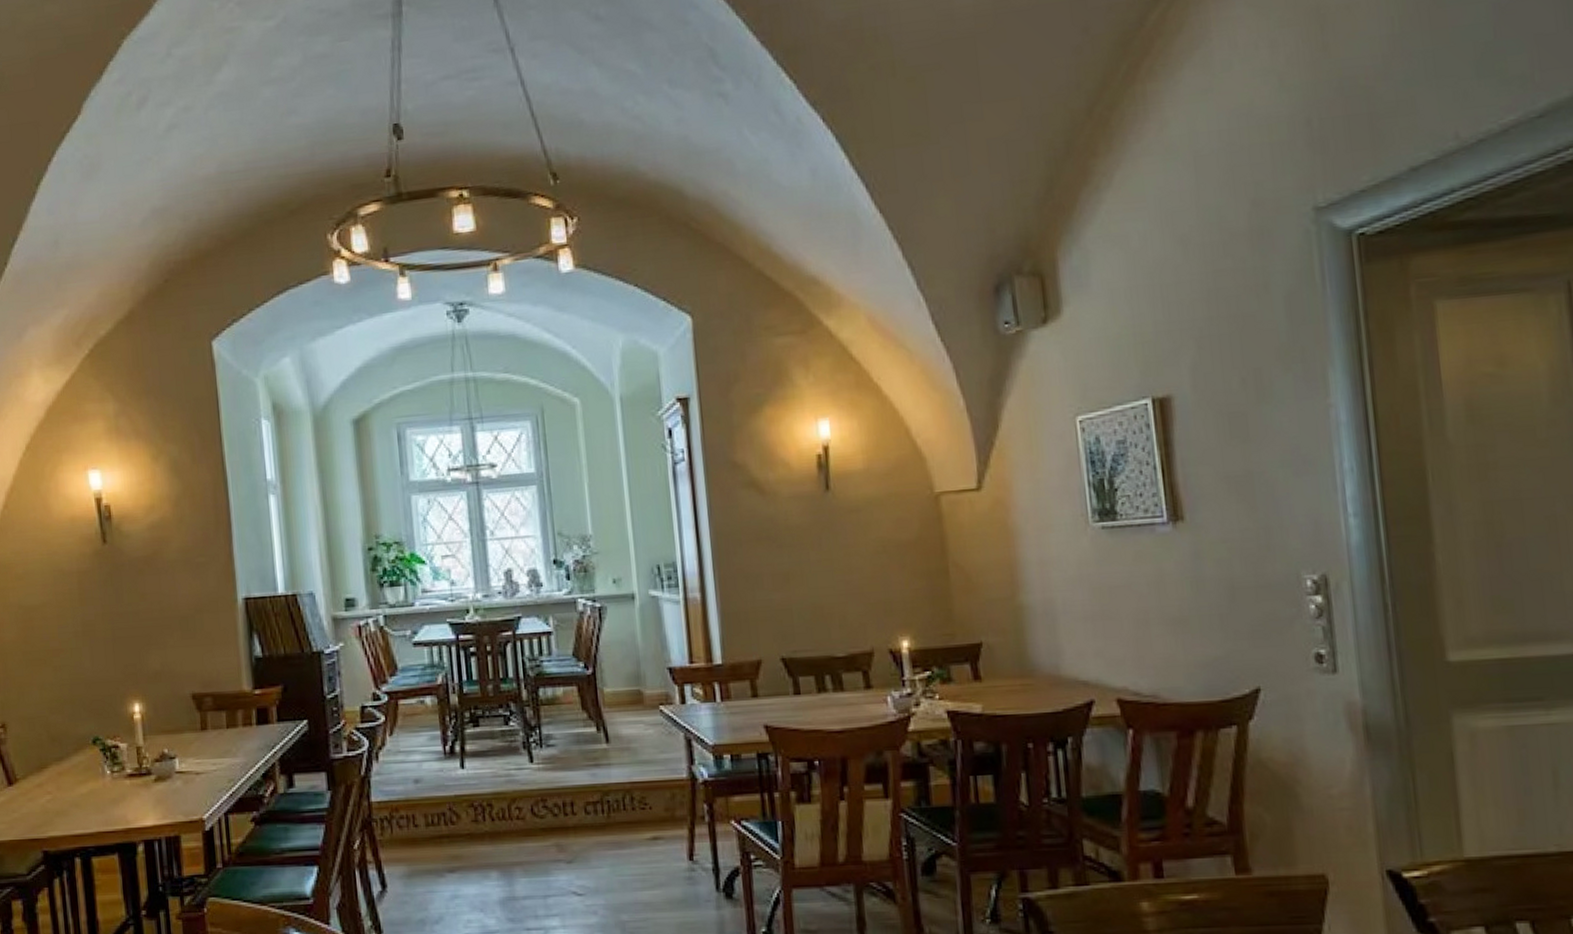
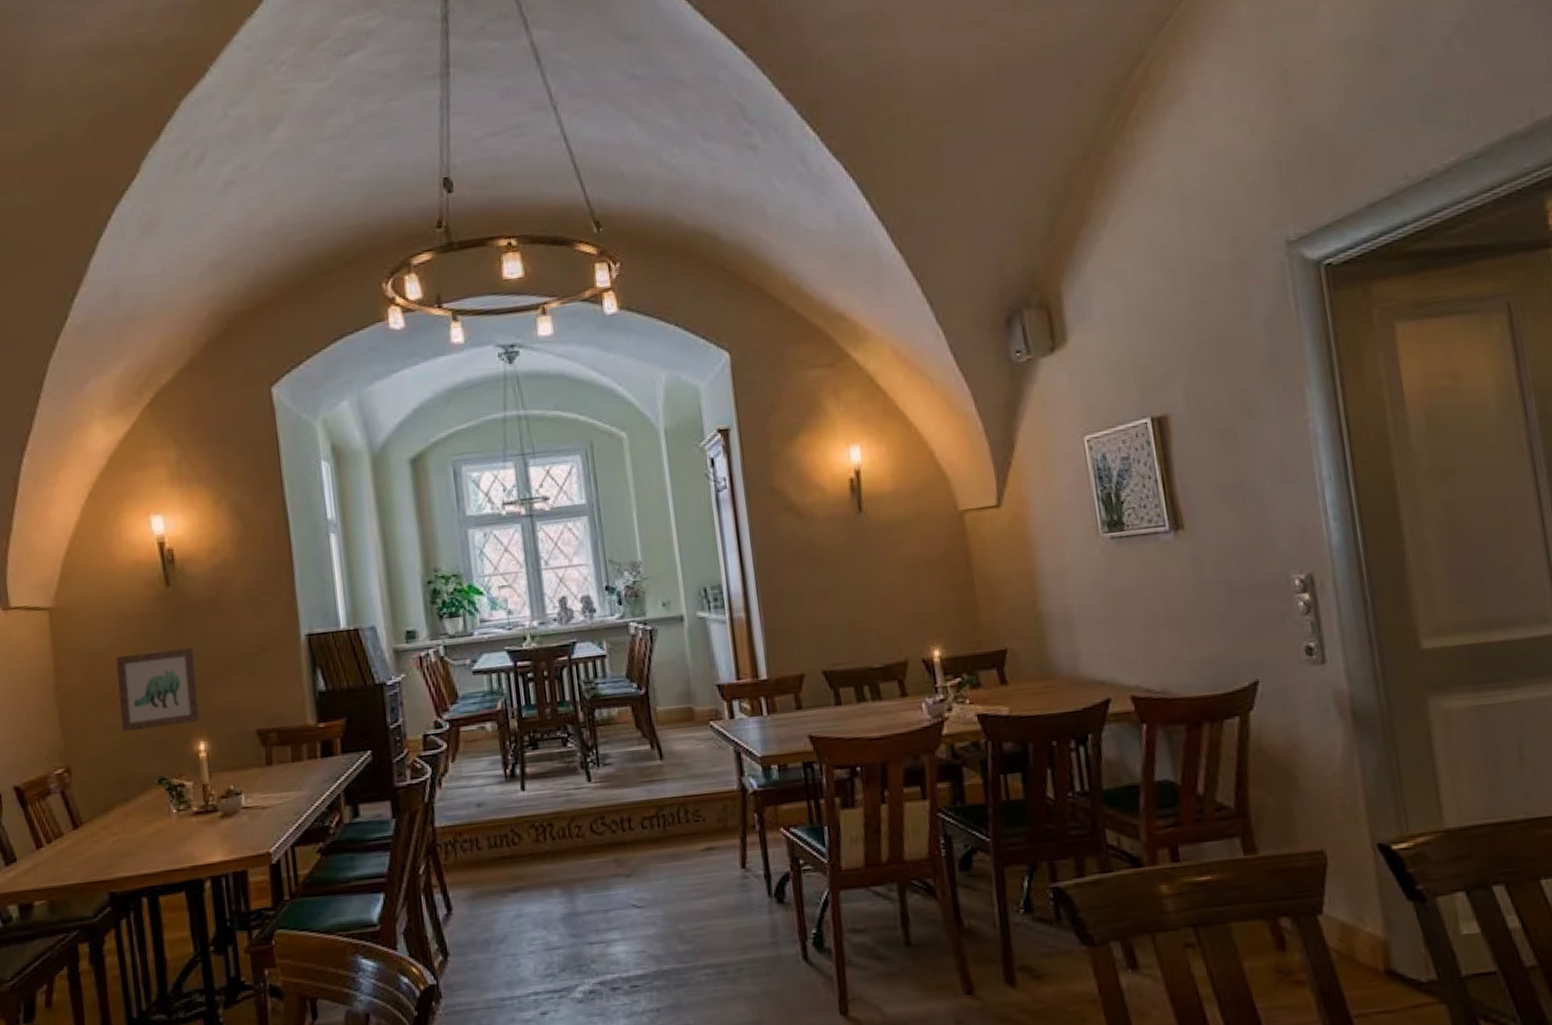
wall art: none [52,607,135,690] -> present [116,647,200,733]

